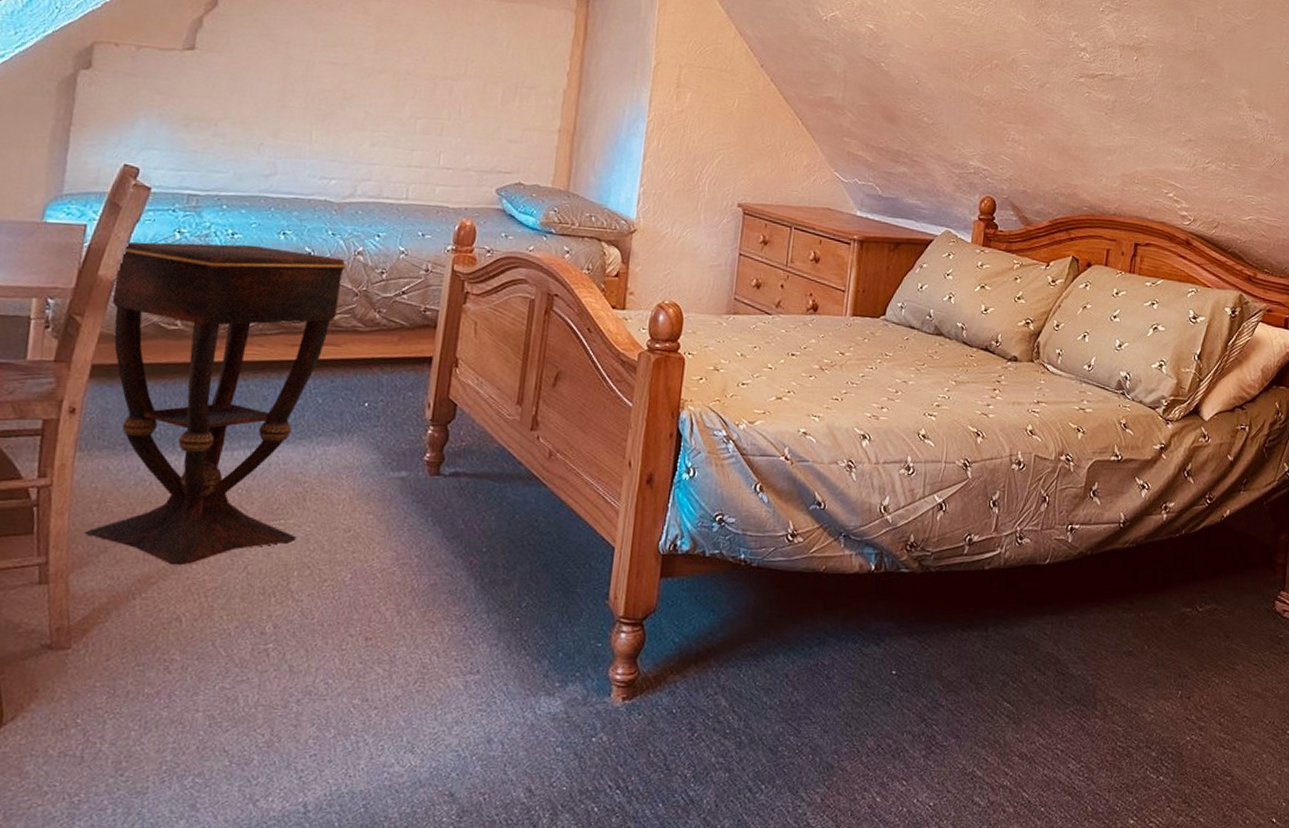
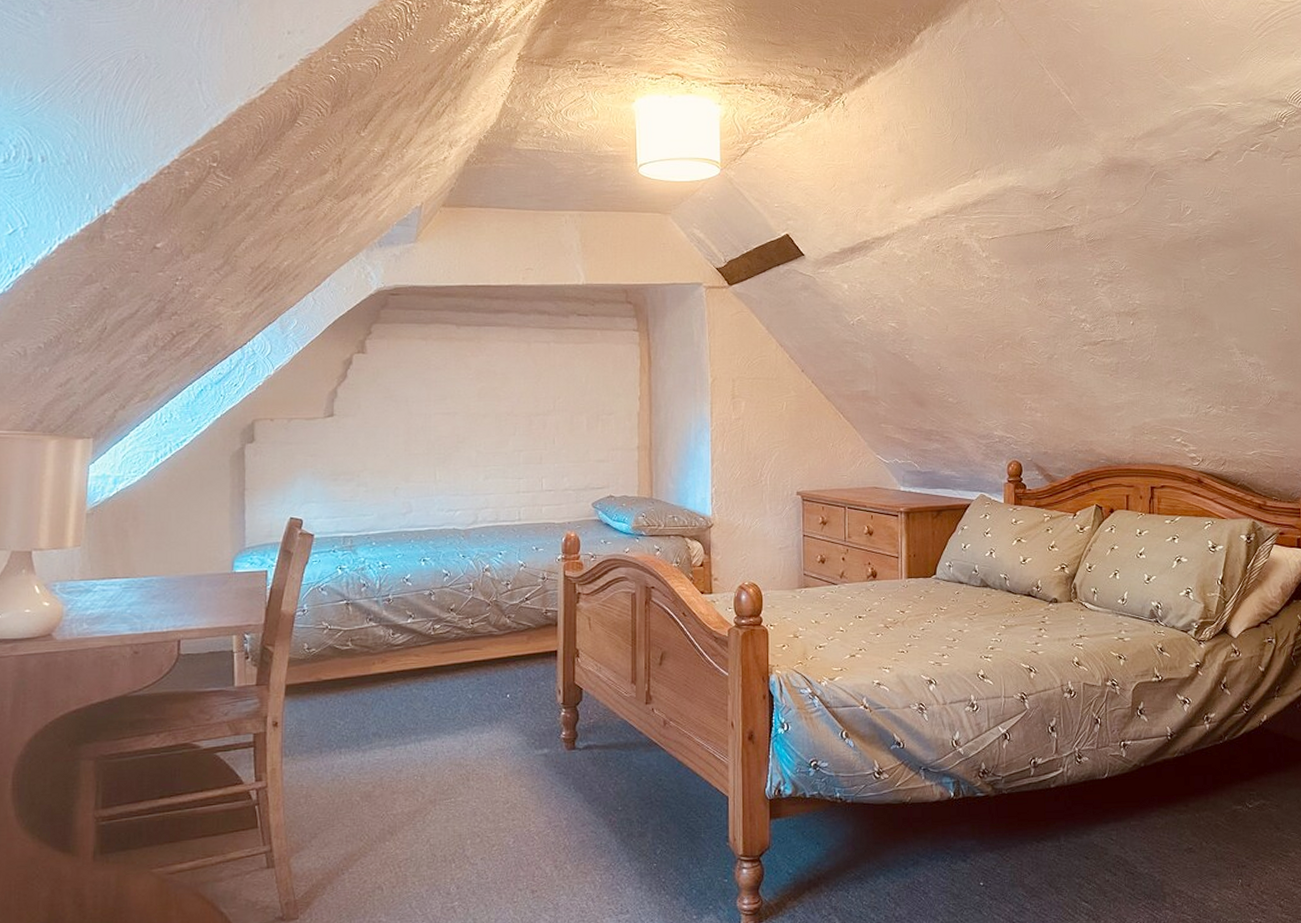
side table: present [84,241,346,566] -> none [295,572,477,844]

